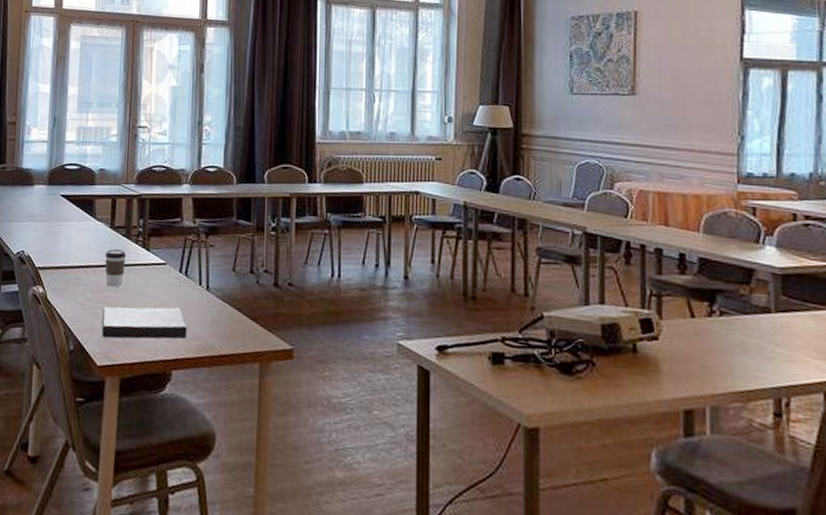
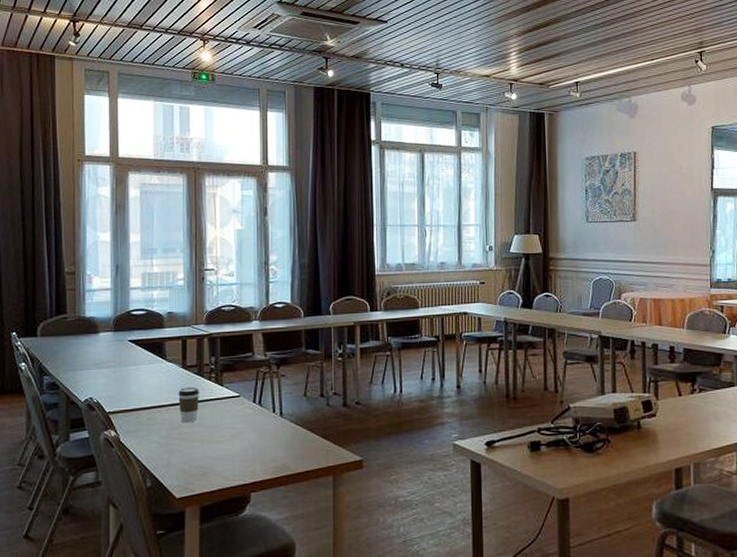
book: present [102,306,187,339] -> none [178,435,263,471]

